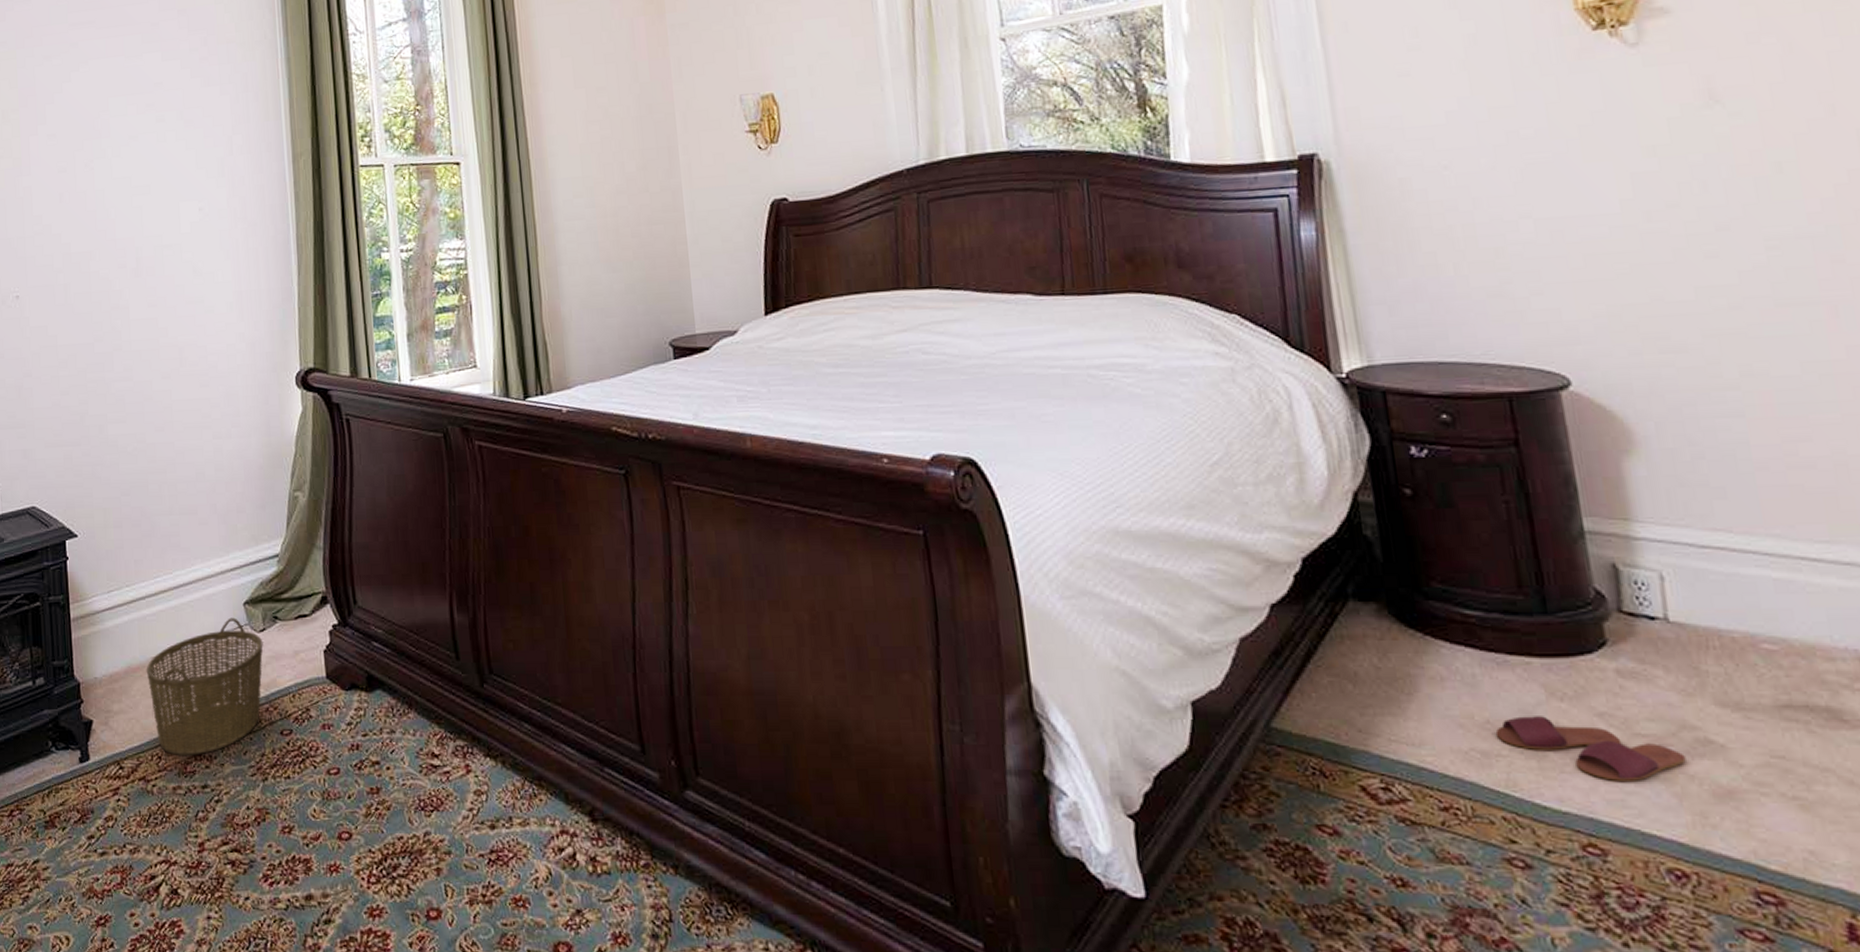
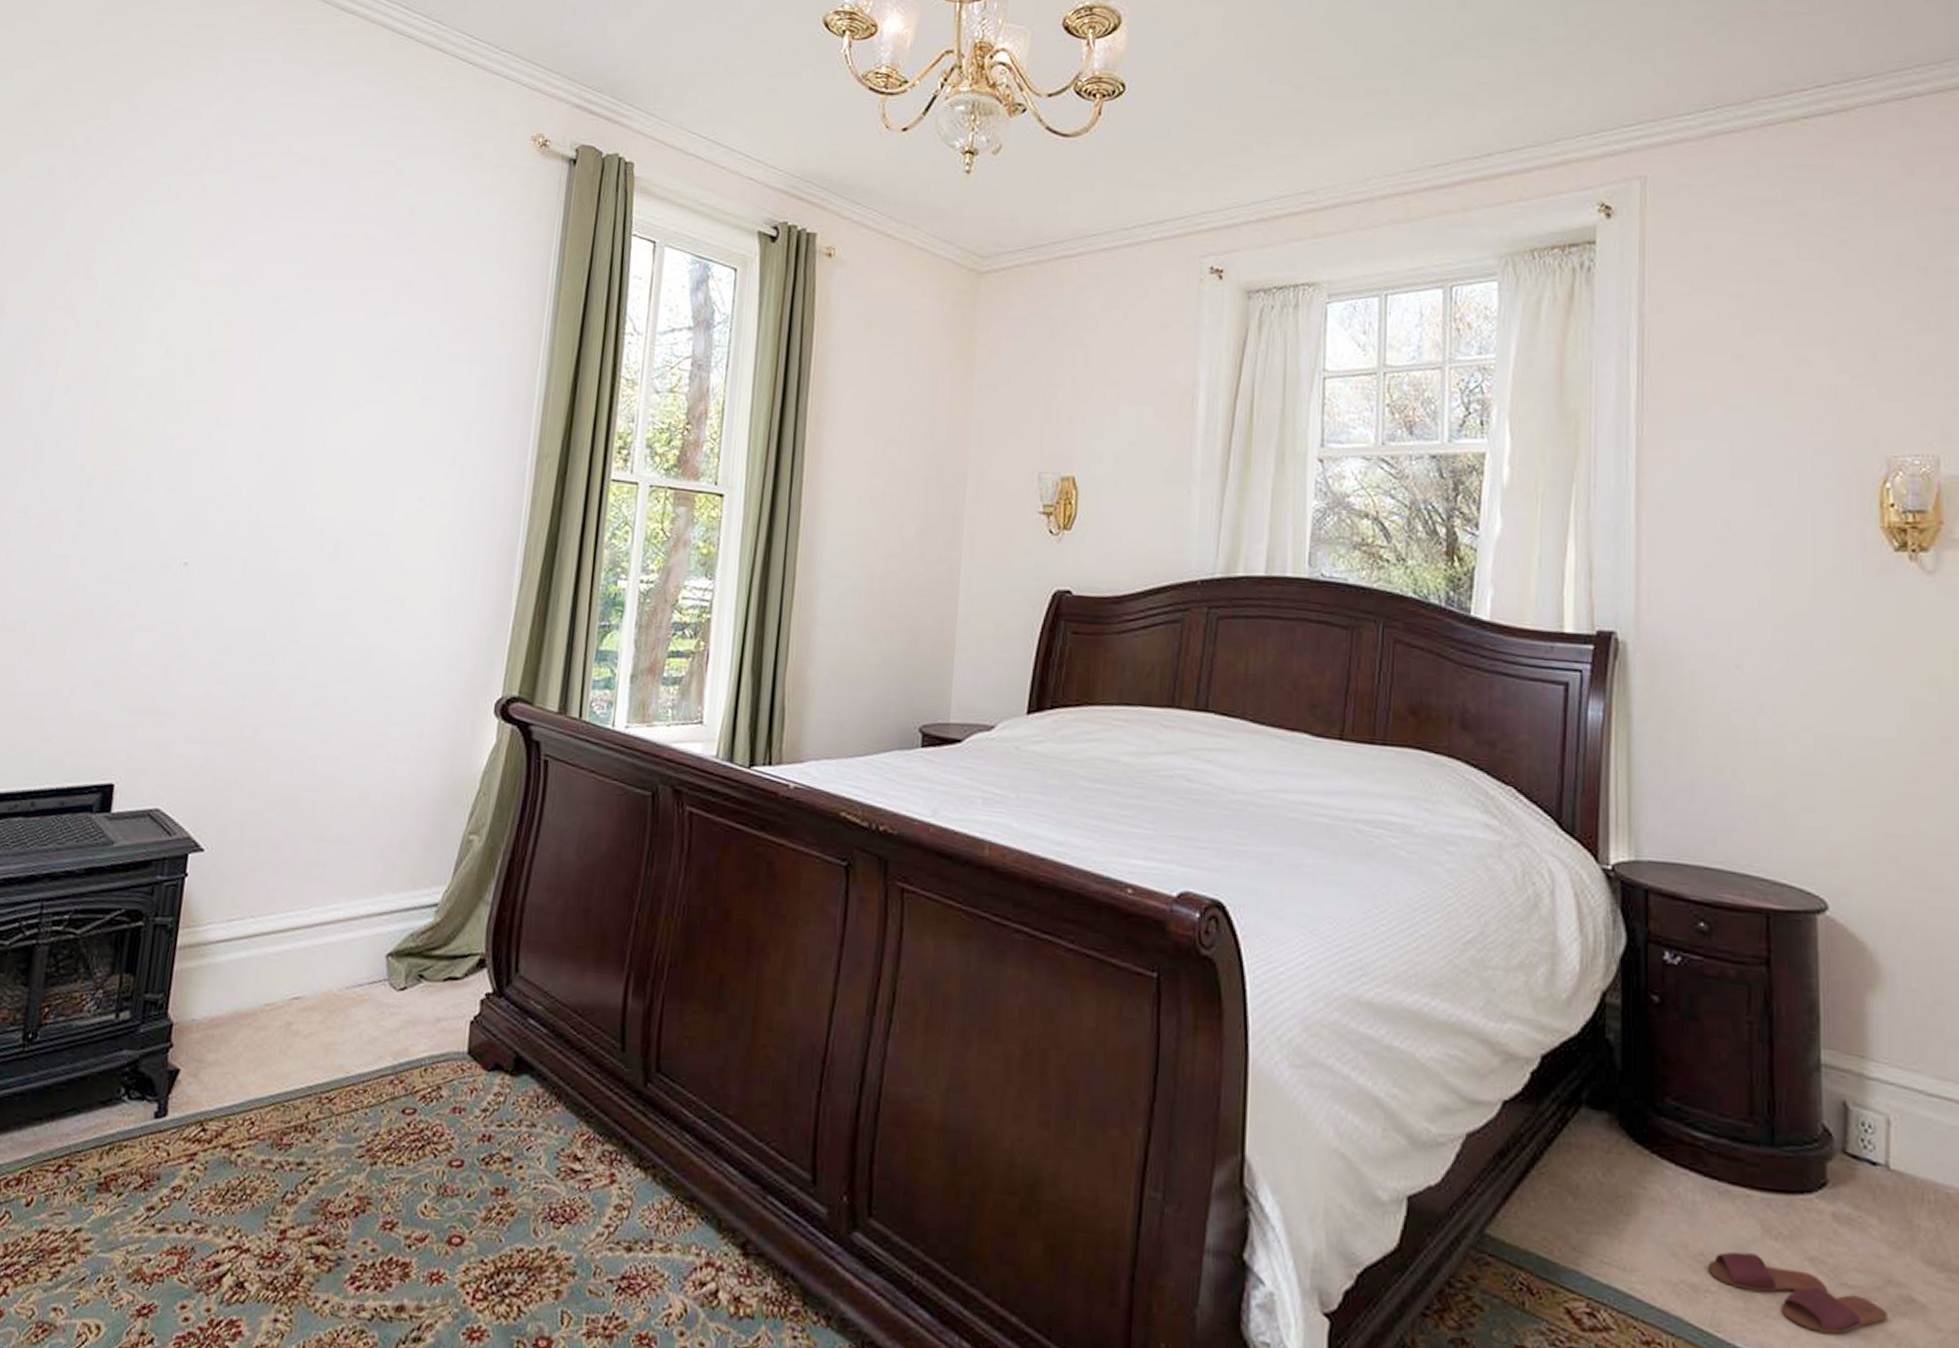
basket: present [146,617,263,755] -> none [254,969,401,1126]

